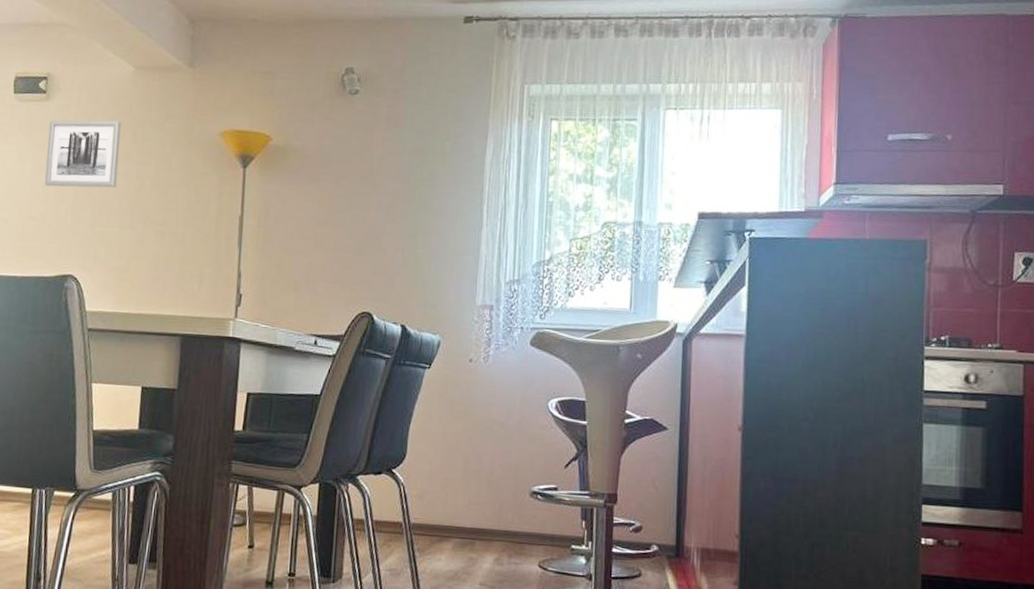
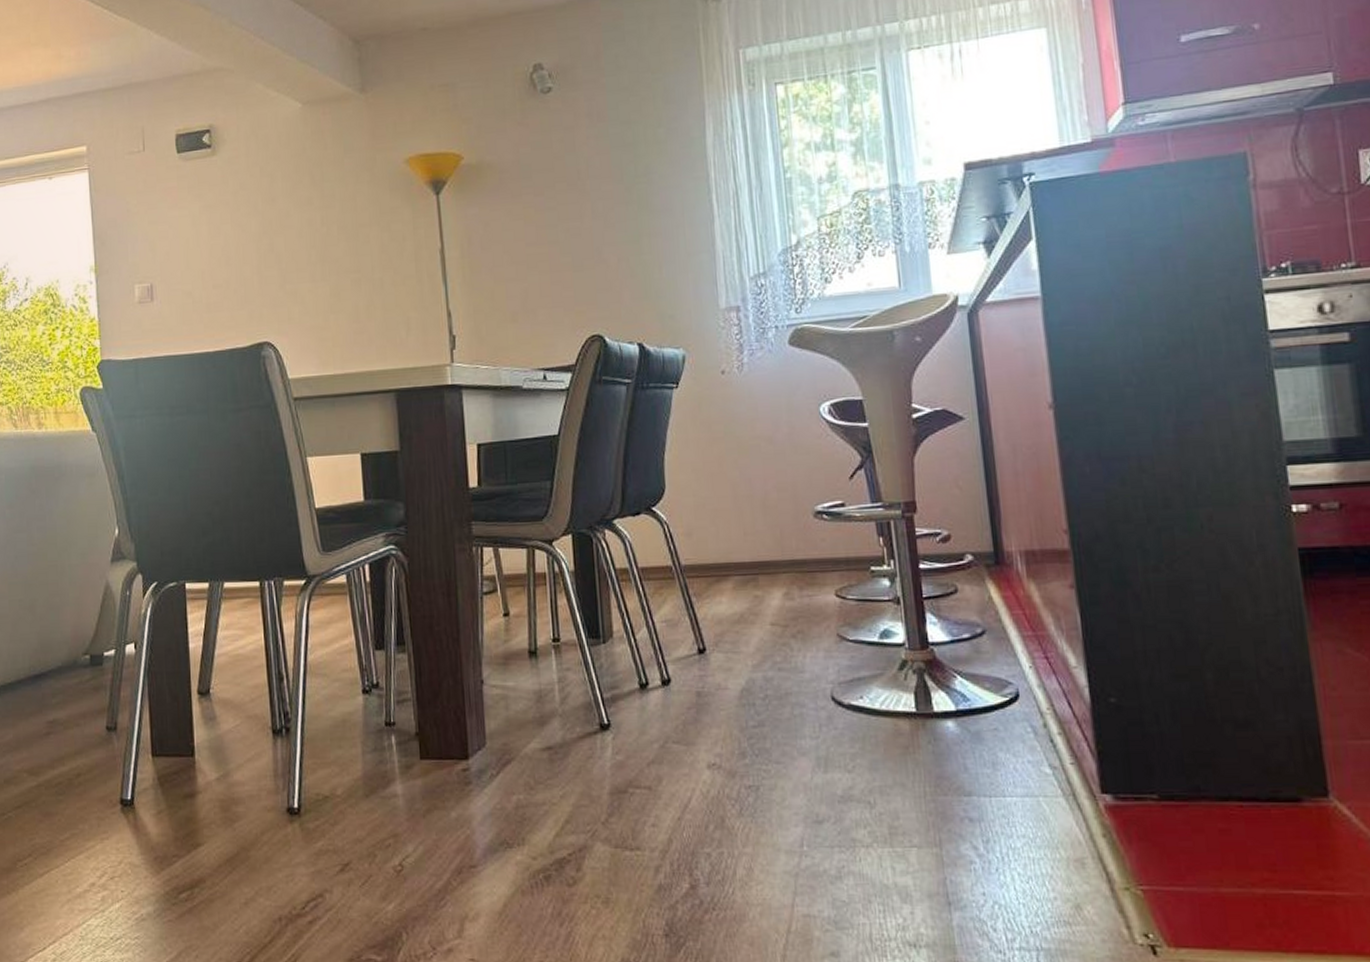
wall art: present [44,120,121,188] -> none [219,165,301,249]

